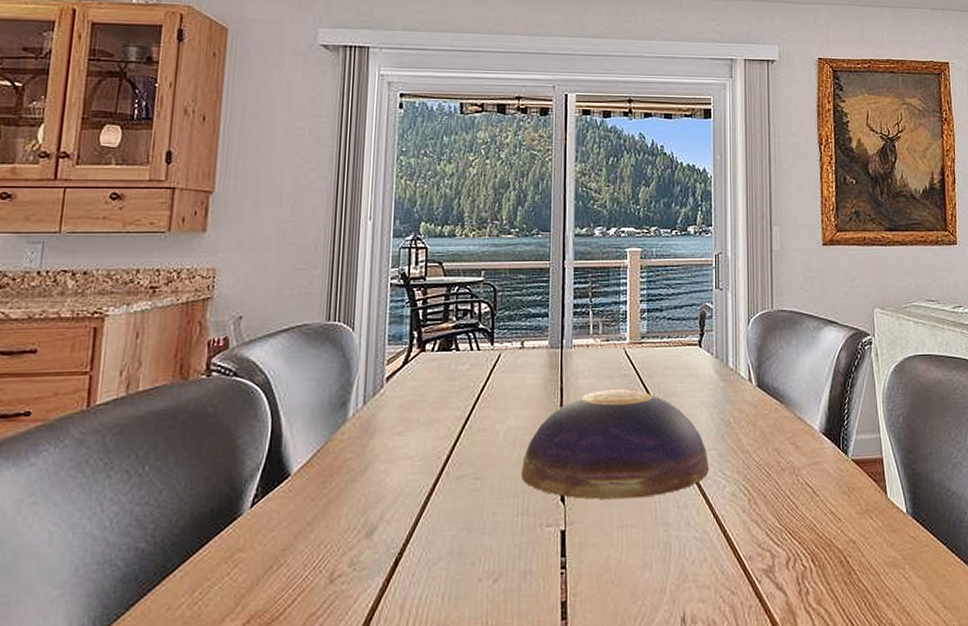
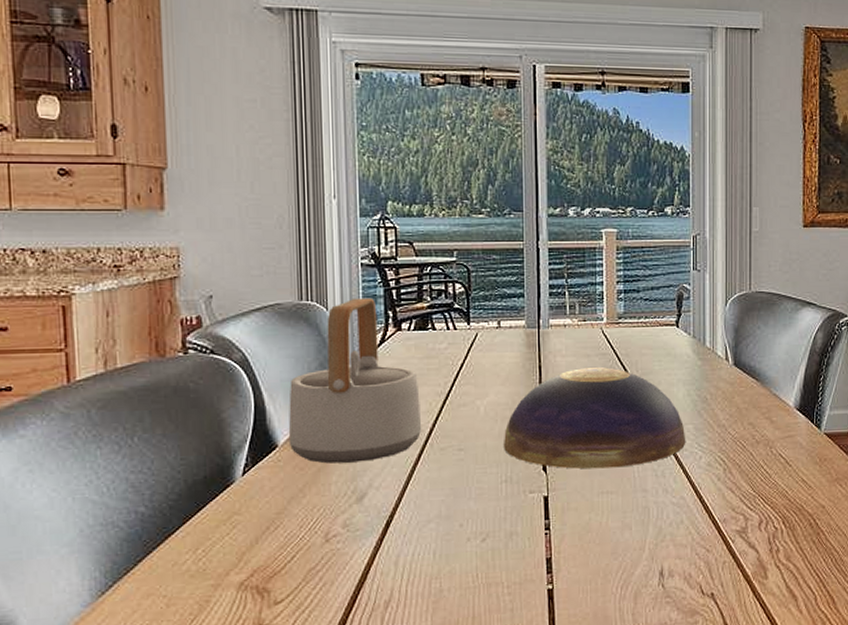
teapot: none [301,318,440,494] -> present [288,297,422,464]

